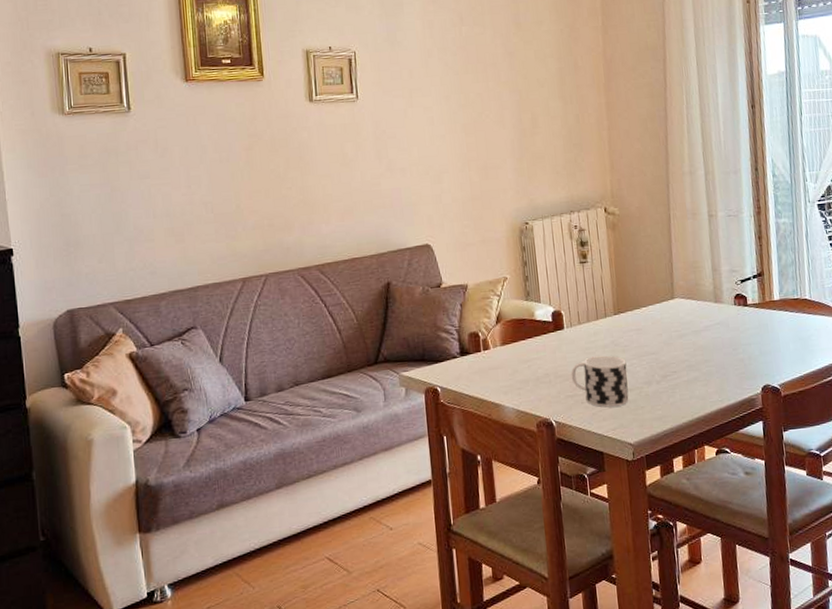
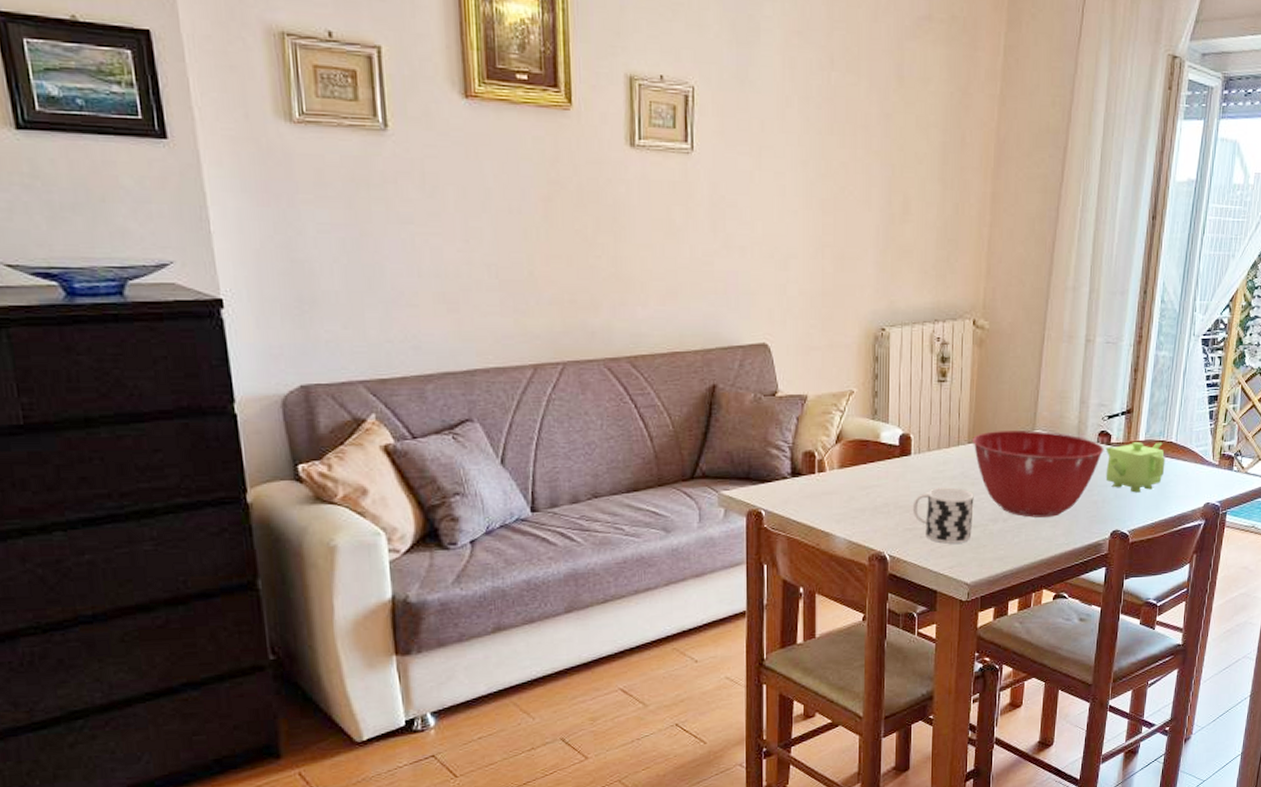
mixing bowl: none [617,298,742,378] -> present [971,430,1104,518]
teapot: none [743,299,804,349] -> present [1105,442,1166,493]

